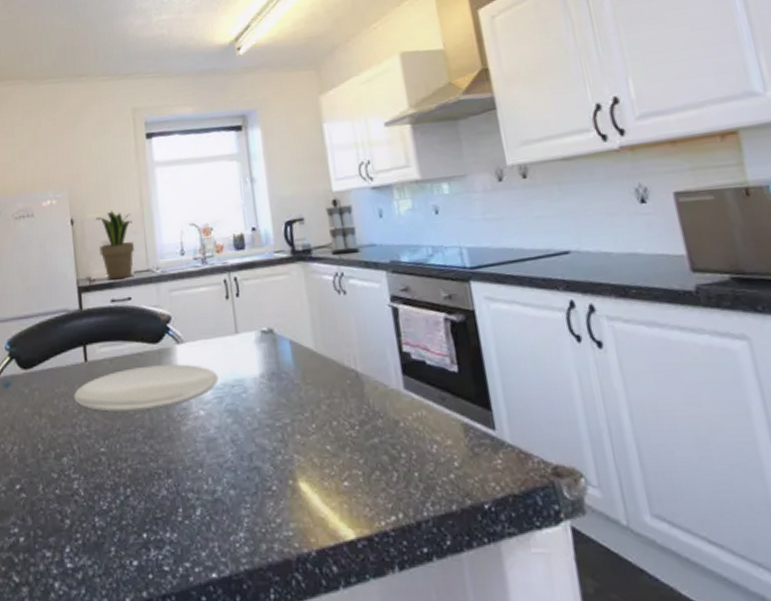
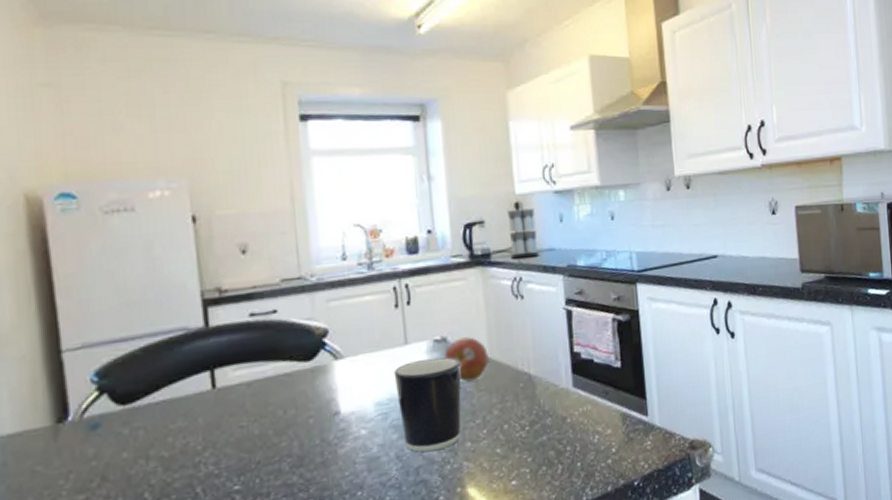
plate: present [74,364,219,413] -> none [196,381,384,445]
potted plant: present [96,211,134,280] -> none [229,207,282,290]
mug: none [226,347,290,440] -> present [394,357,461,452]
fruit: none [271,330,315,374] -> present [444,337,490,382]

